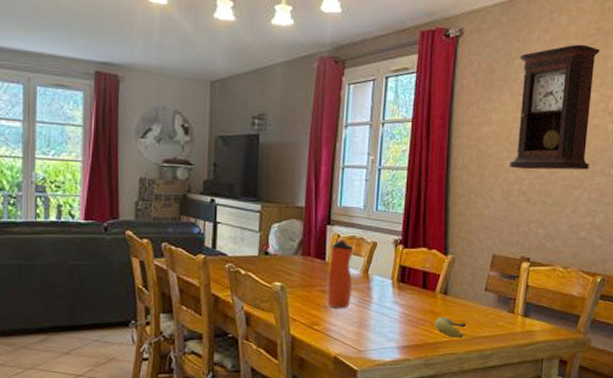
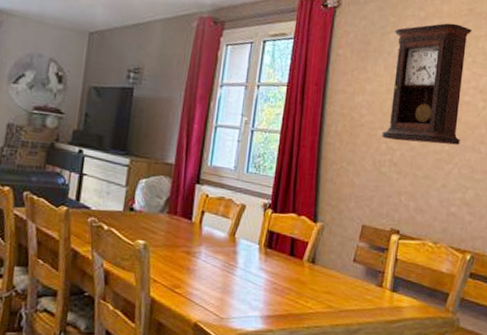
water bottle: present [326,238,353,309] -> none [191,198,221,272]
fruit: present [435,317,467,338] -> none [301,286,334,311]

